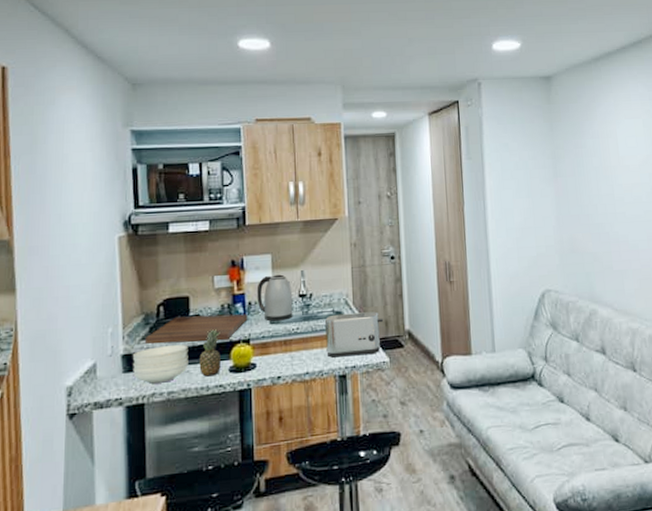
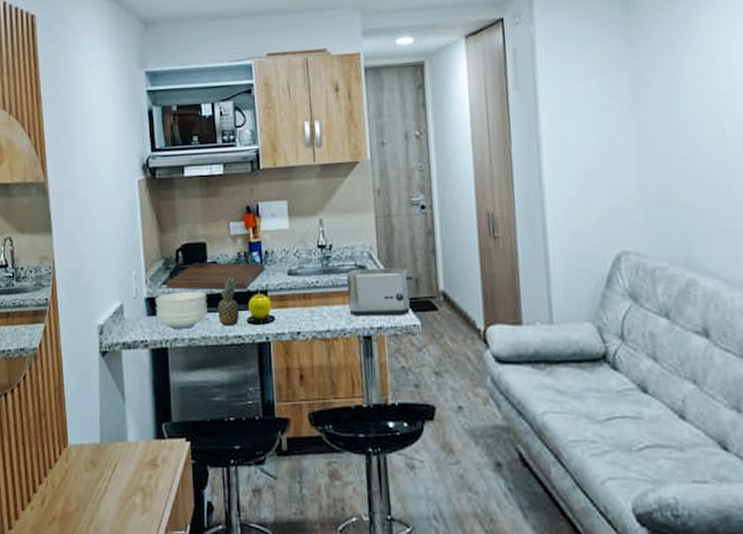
kettle: present [256,274,293,321] -> none [273,222,312,273]

